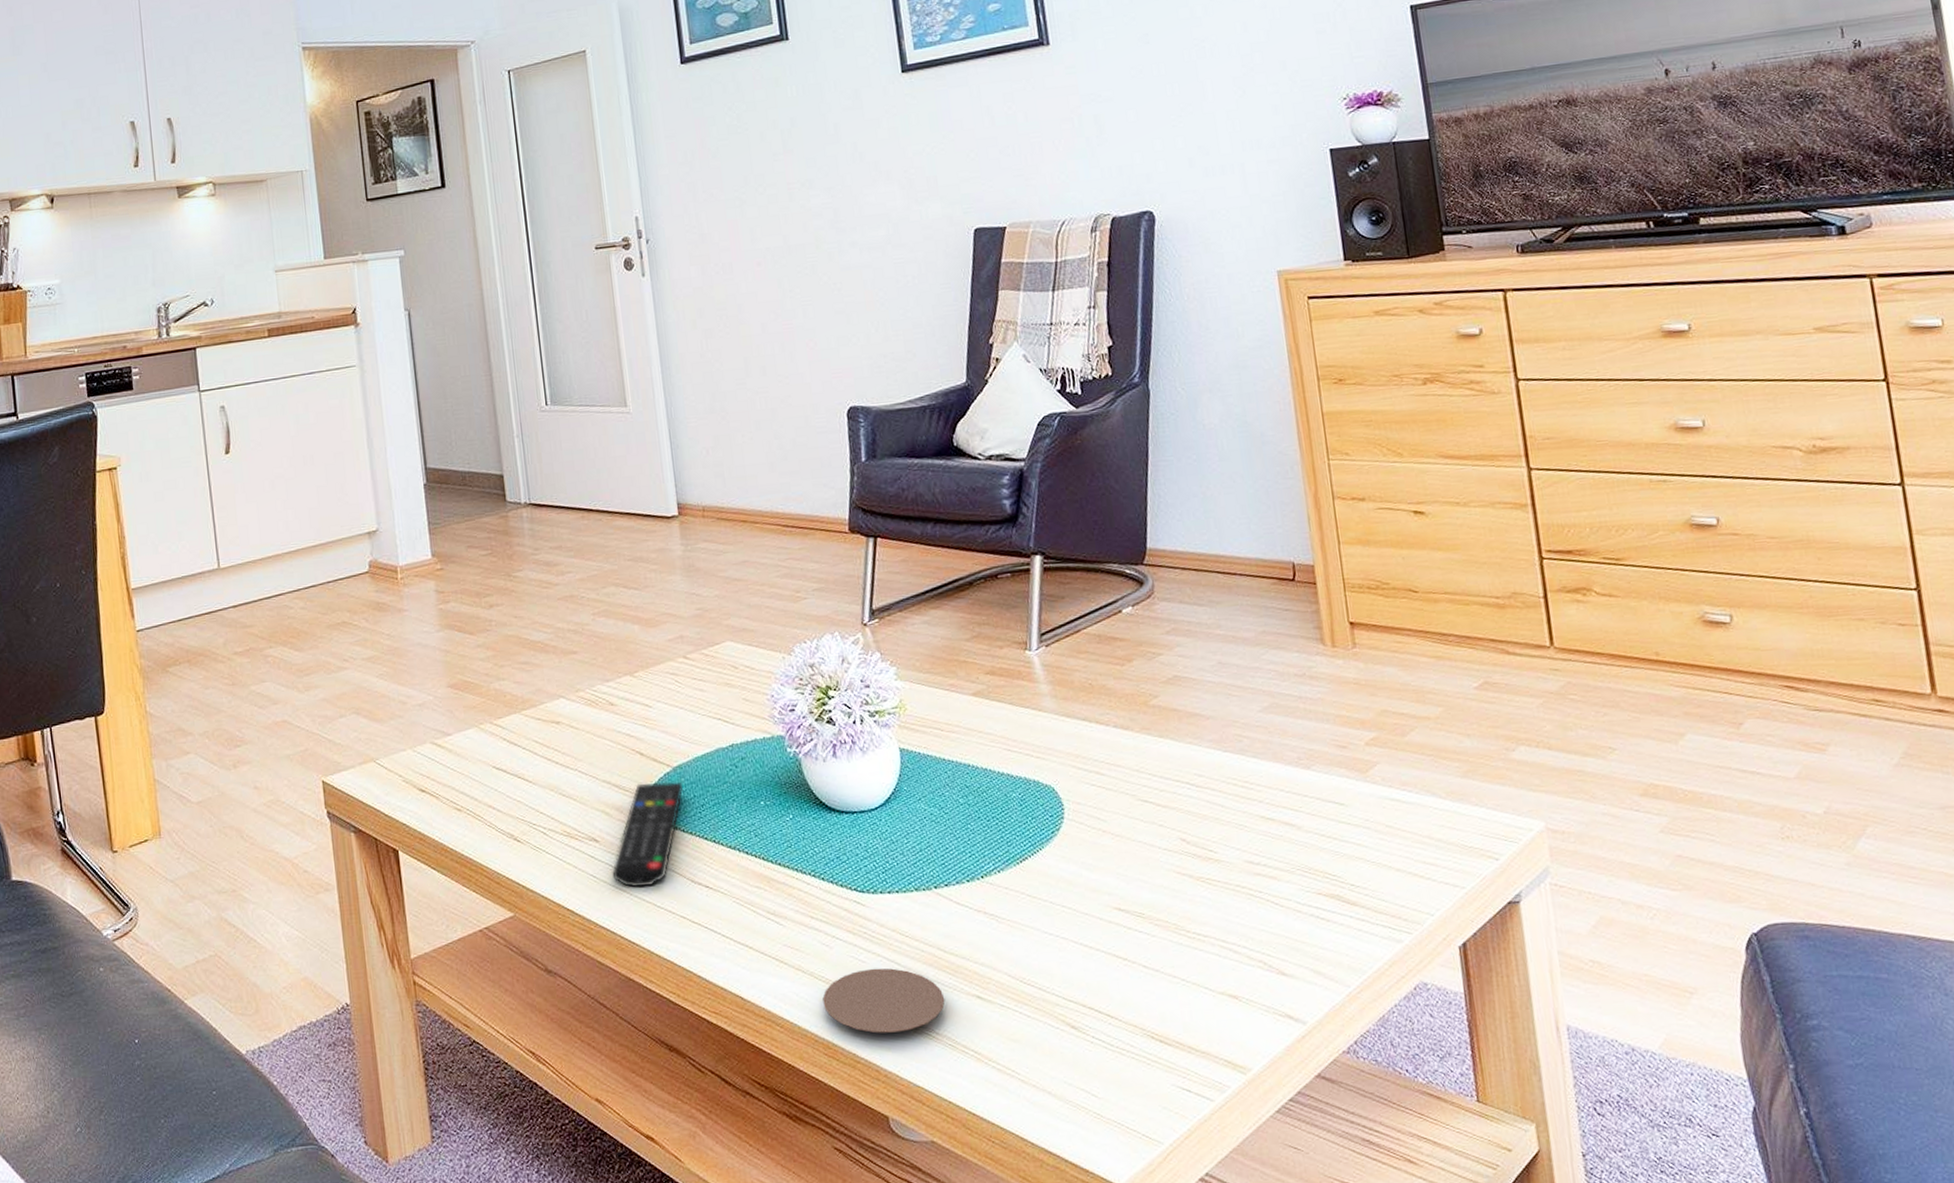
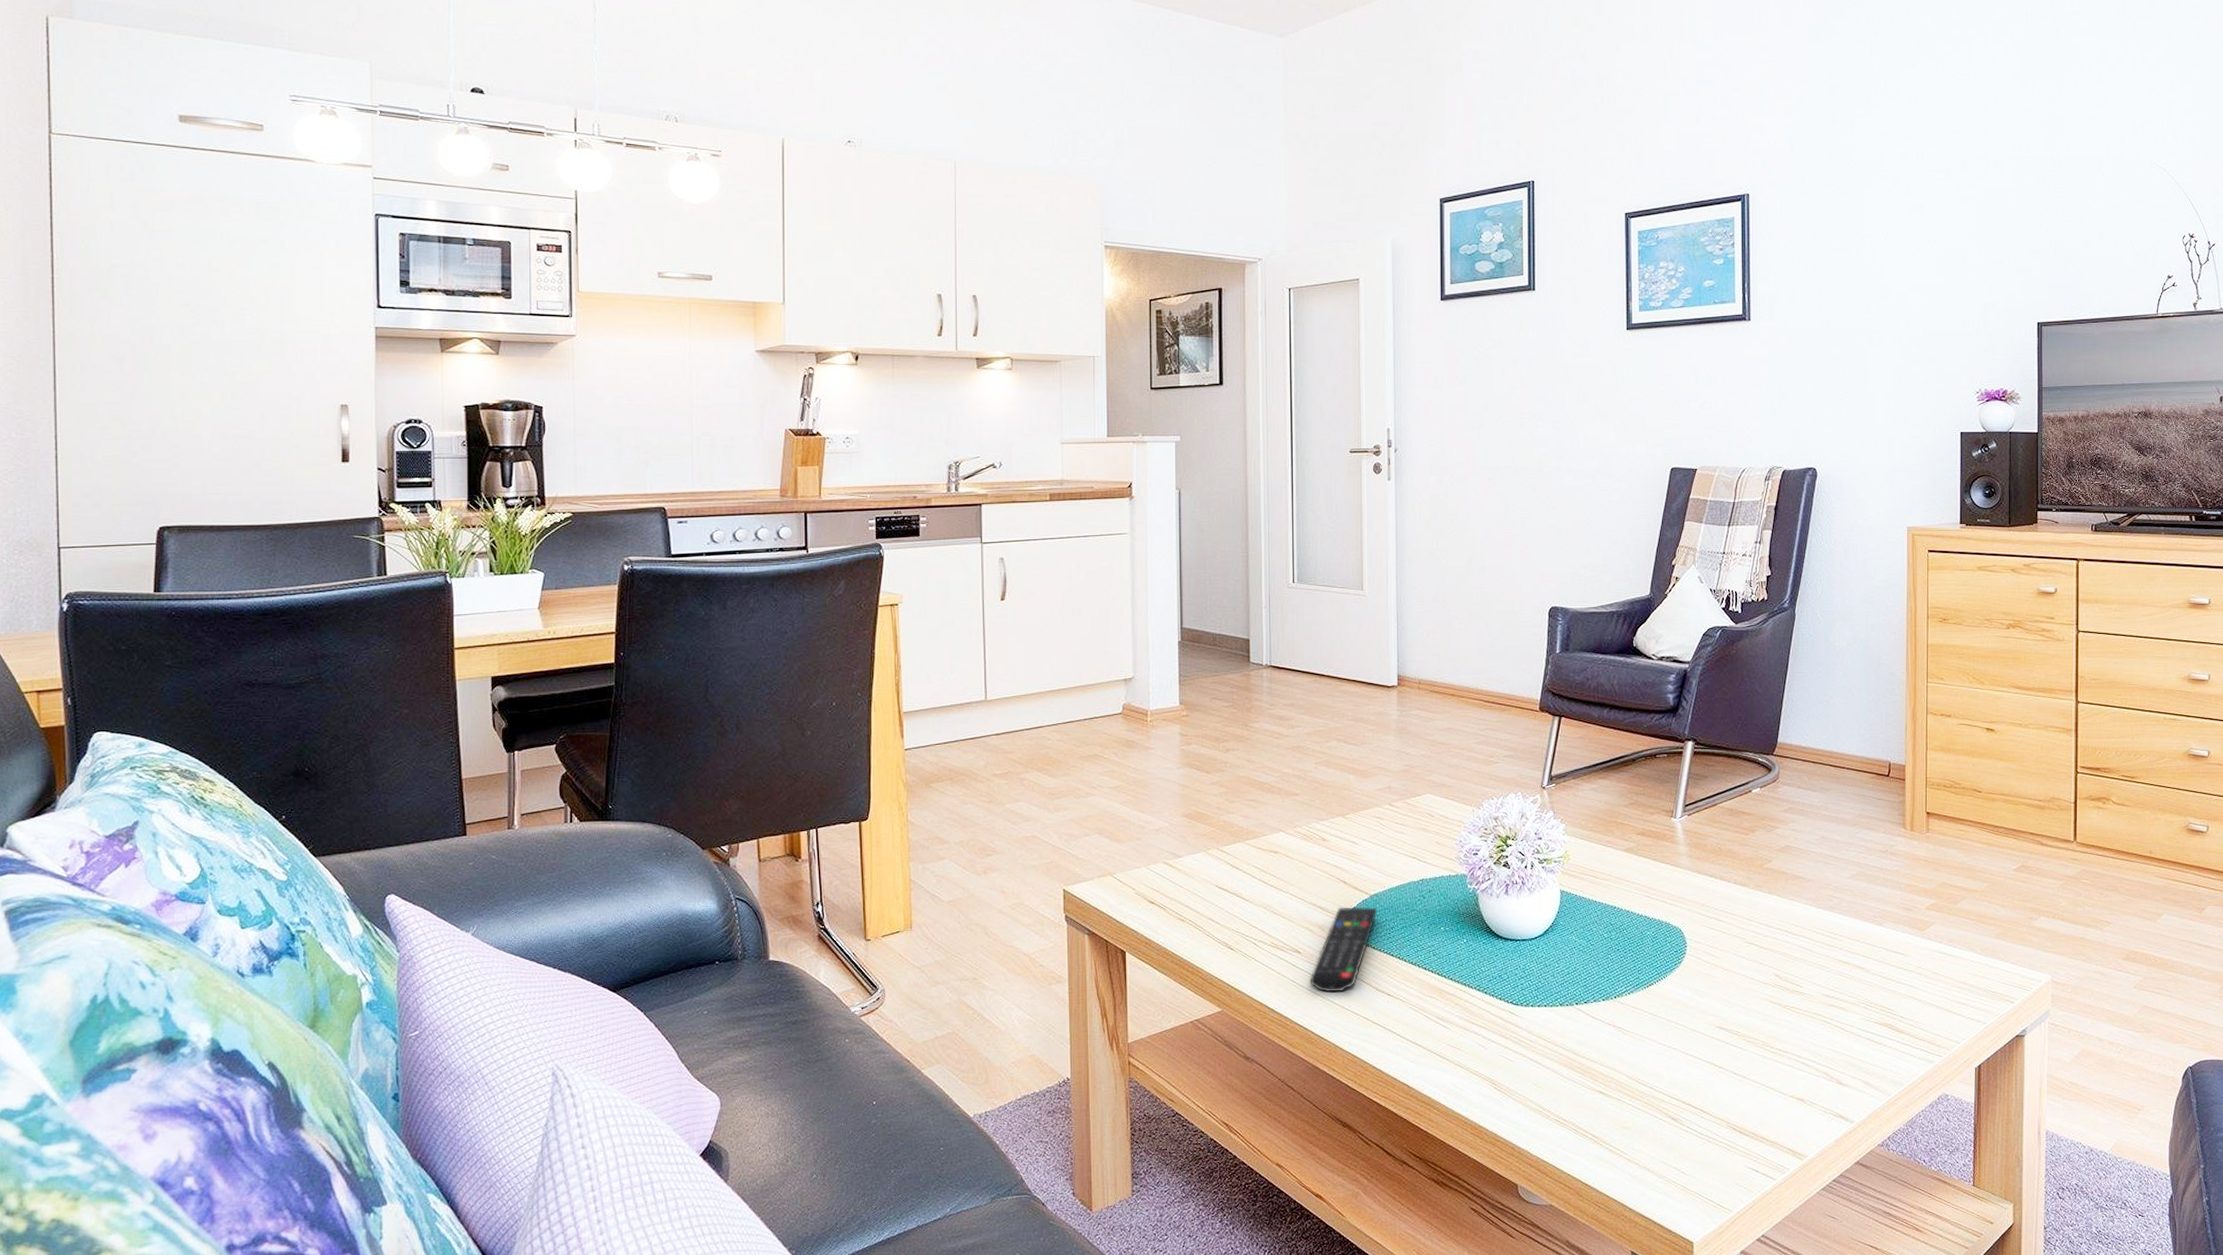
coaster: present [822,968,945,1034] -> none [1475,1066,1574,1118]

